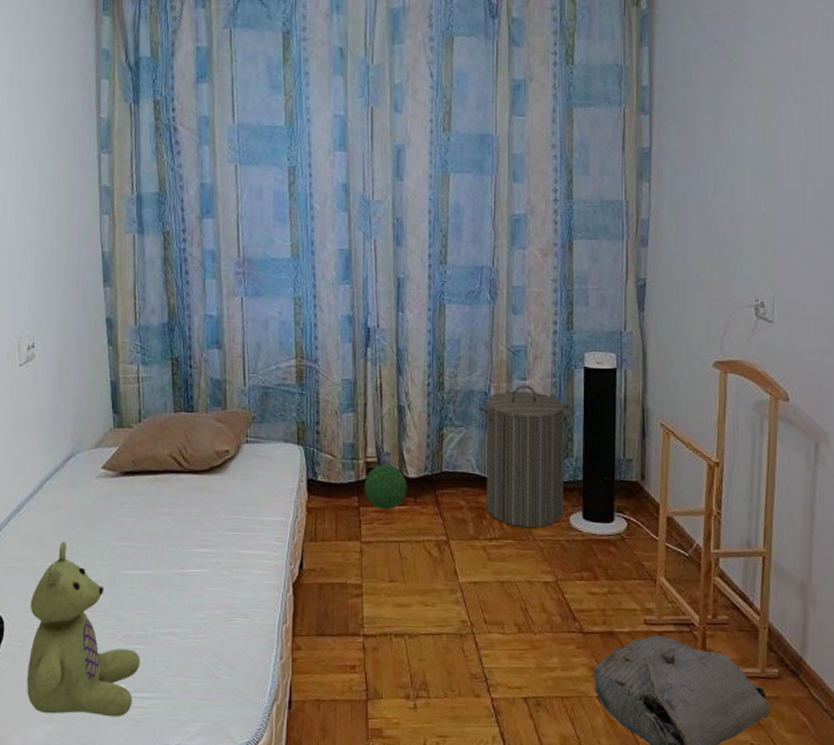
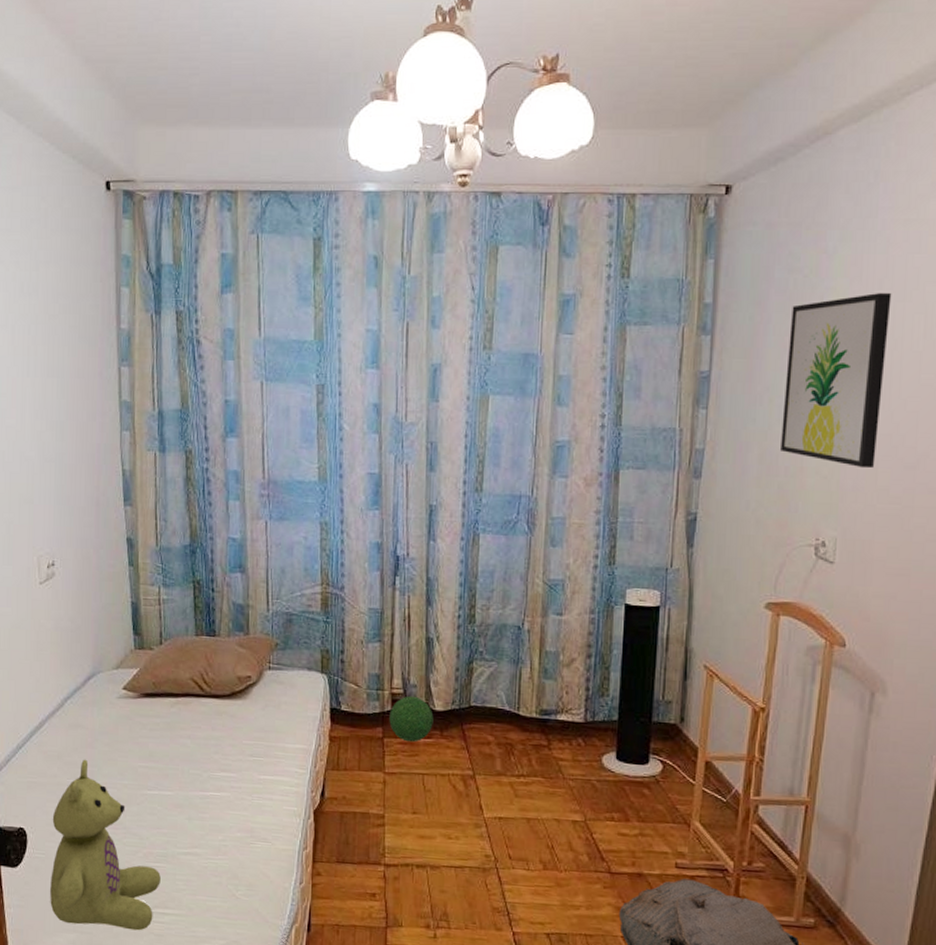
laundry hamper: present [478,386,573,528] -> none [510,621,611,767]
wall art: none [718,75,807,234] -> present [781,293,892,469]

